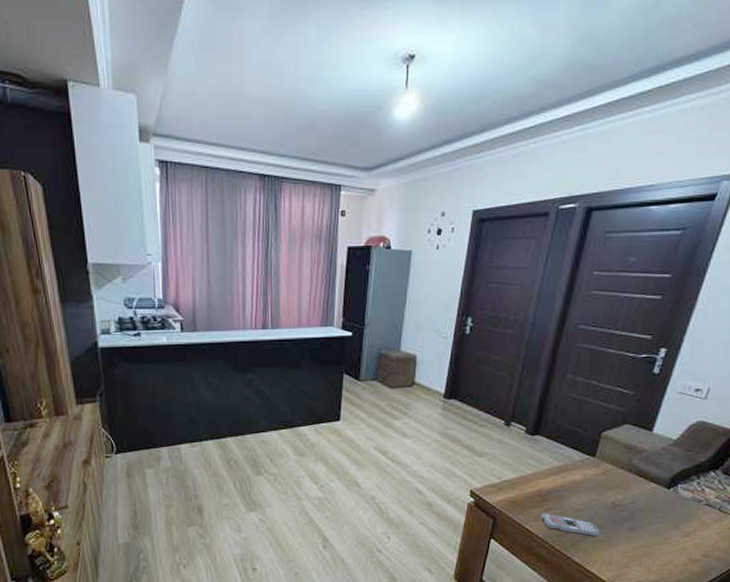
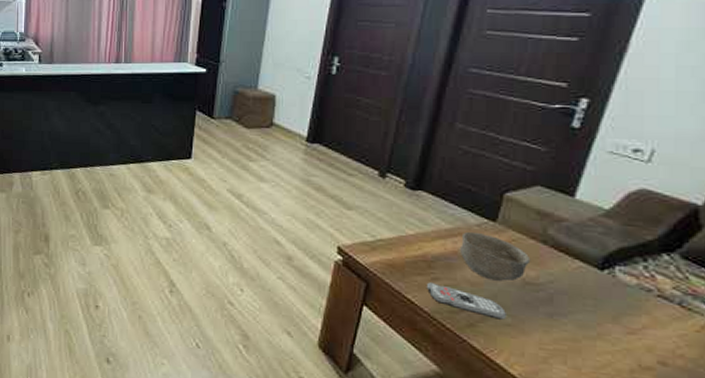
bowl: none [566,467,619,506] -> present [459,231,531,281]

